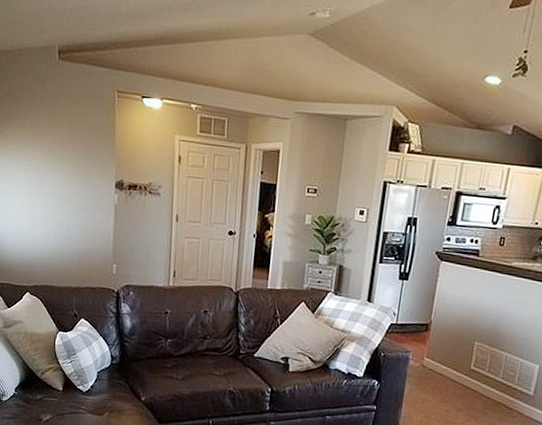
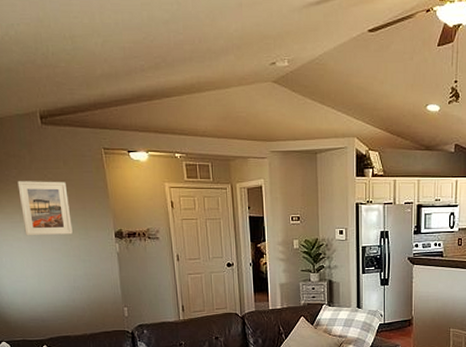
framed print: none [25,117,74,179] -> present [17,181,73,236]

